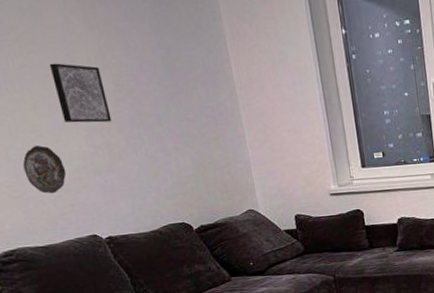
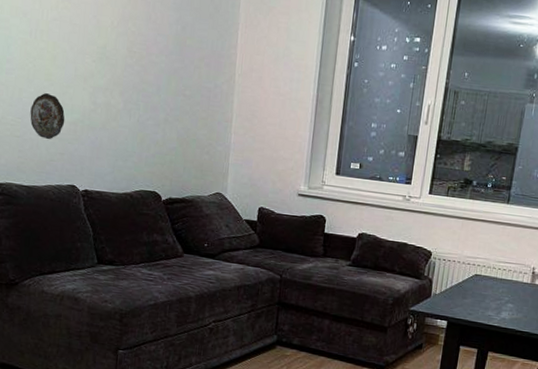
wall art: present [49,63,112,123] -> none [75,21,119,84]

